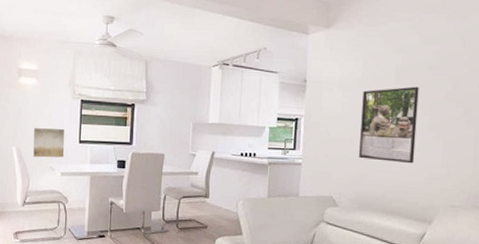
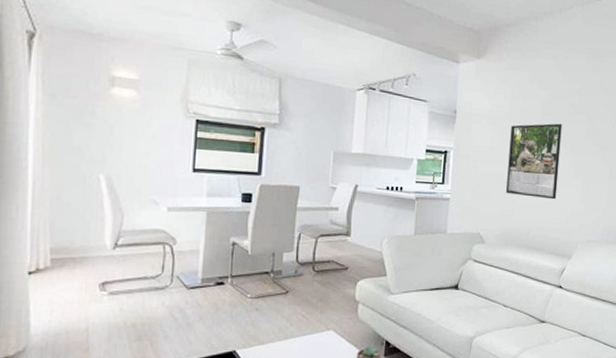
wall art: present [33,128,65,158] -> none [129,152,173,189]

